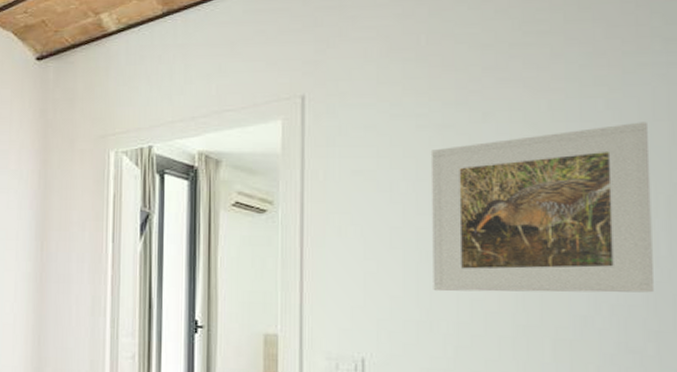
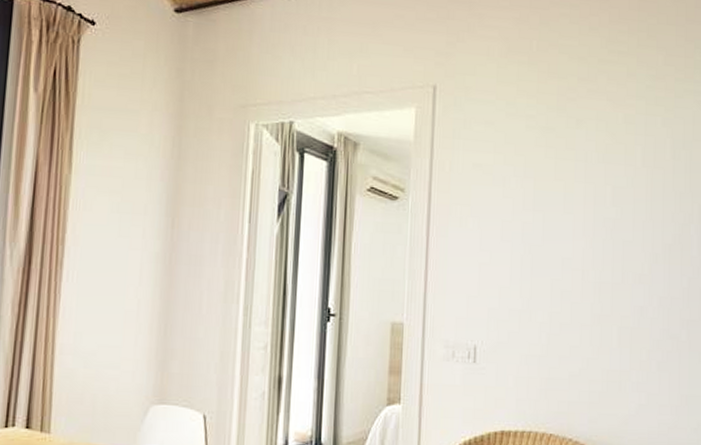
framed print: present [430,122,654,293] -> none [533,140,690,287]

